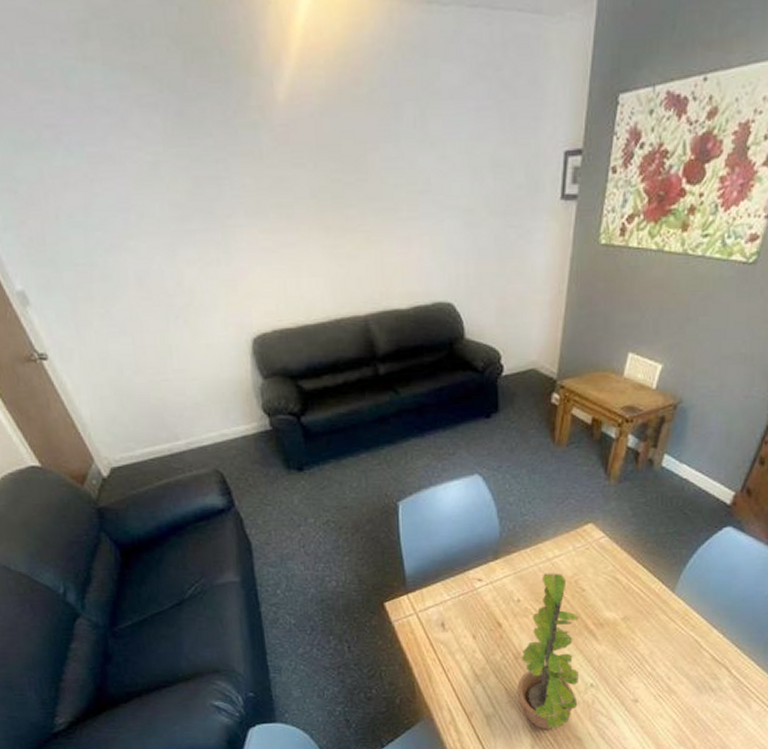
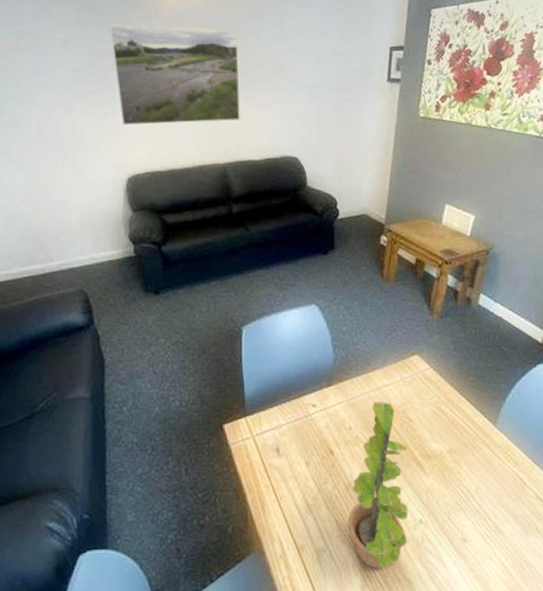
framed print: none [207,135,381,273] -> present [109,23,240,126]

